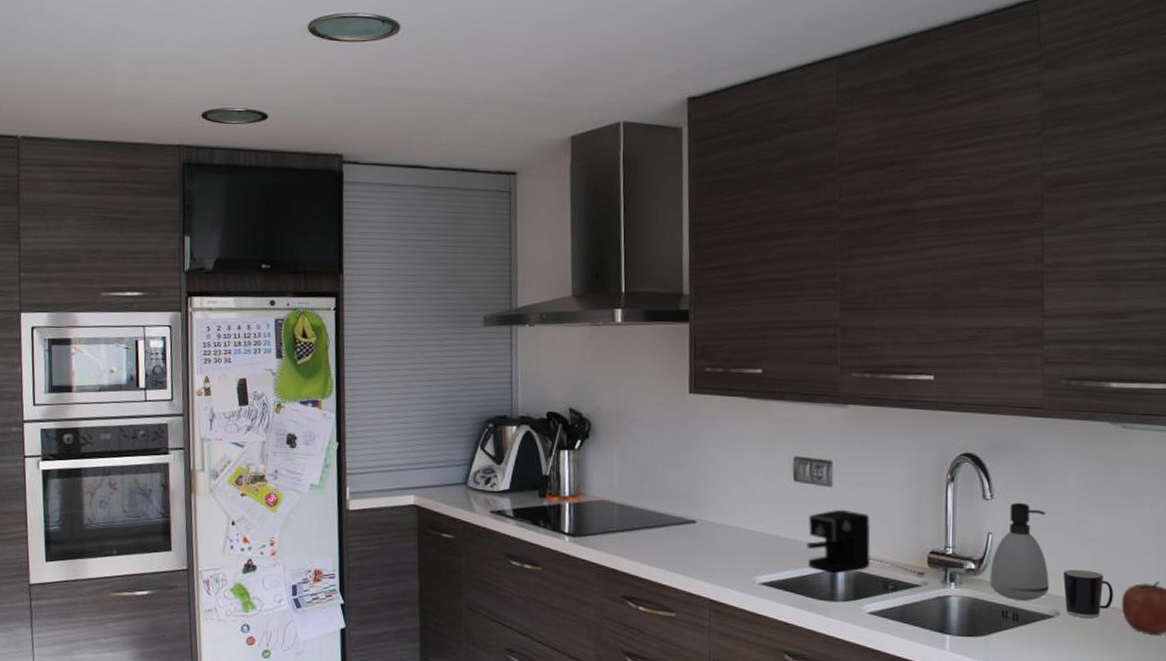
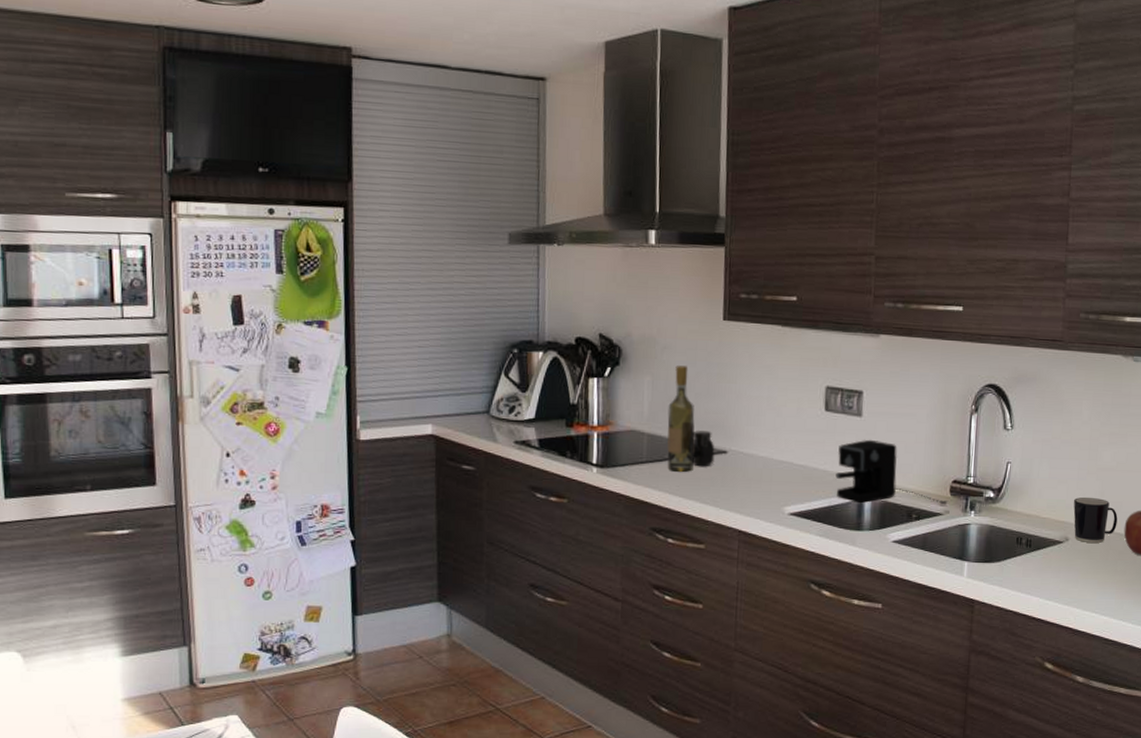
bottle: none [636,438,664,541] -> present [667,365,695,472]
jar: none [662,499,684,536] -> present [692,429,715,466]
soap dispenser: present [989,502,1049,601] -> none [1006,432,1061,527]

